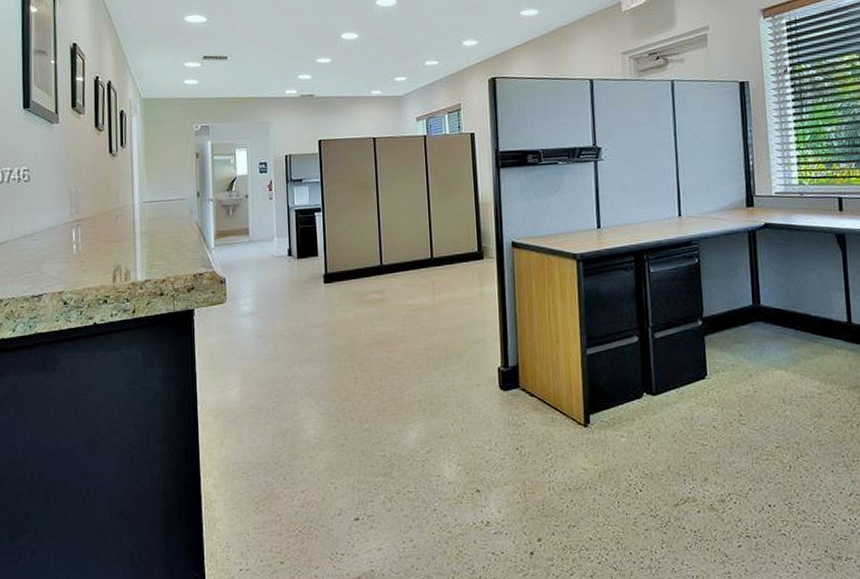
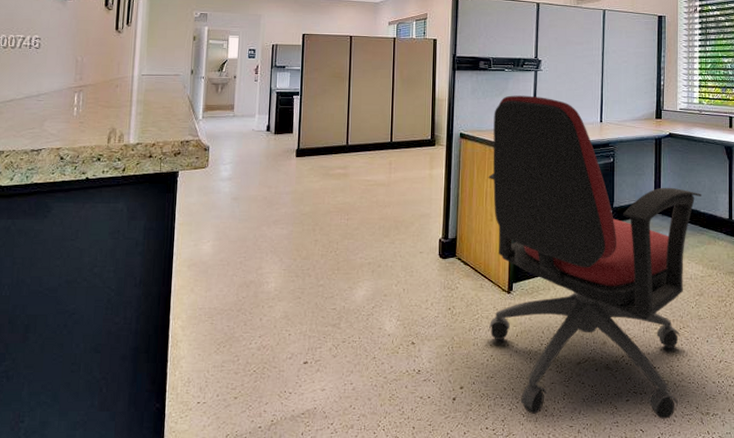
office chair: none [549,191,811,568] -> present [488,95,701,419]

